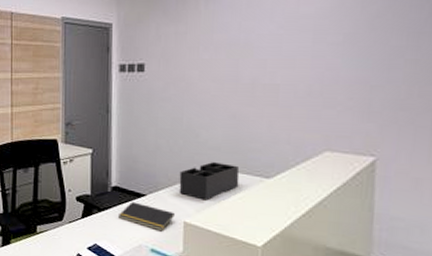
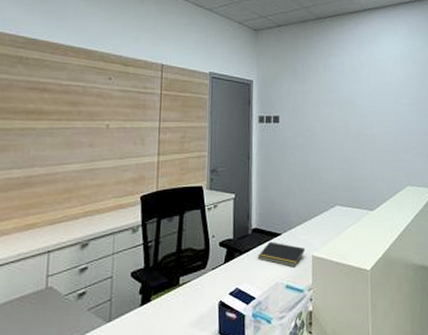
desk organizer: present [179,162,240,201] -> none [308,200,352,234]

